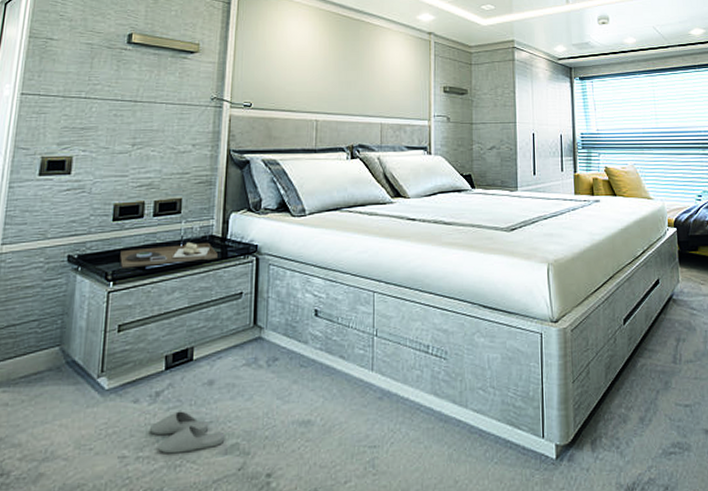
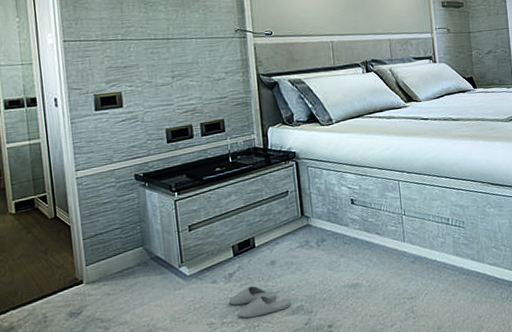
platter: present [120,242,218,270] -> none [179,153,263,182]

